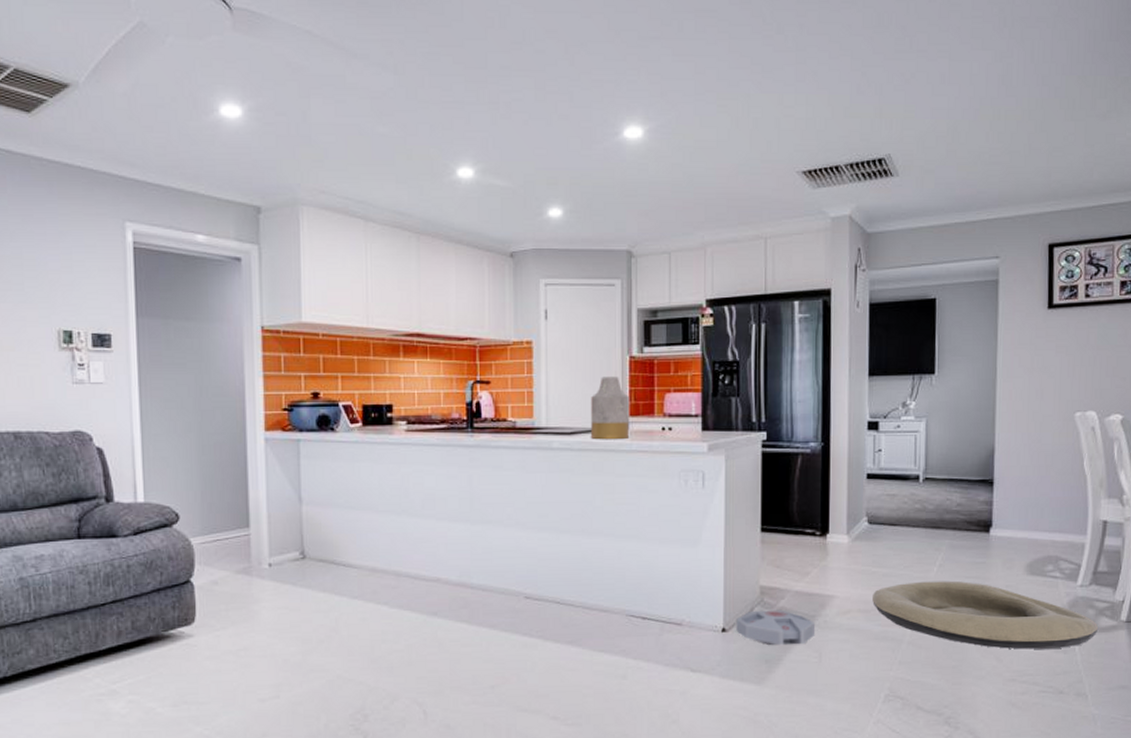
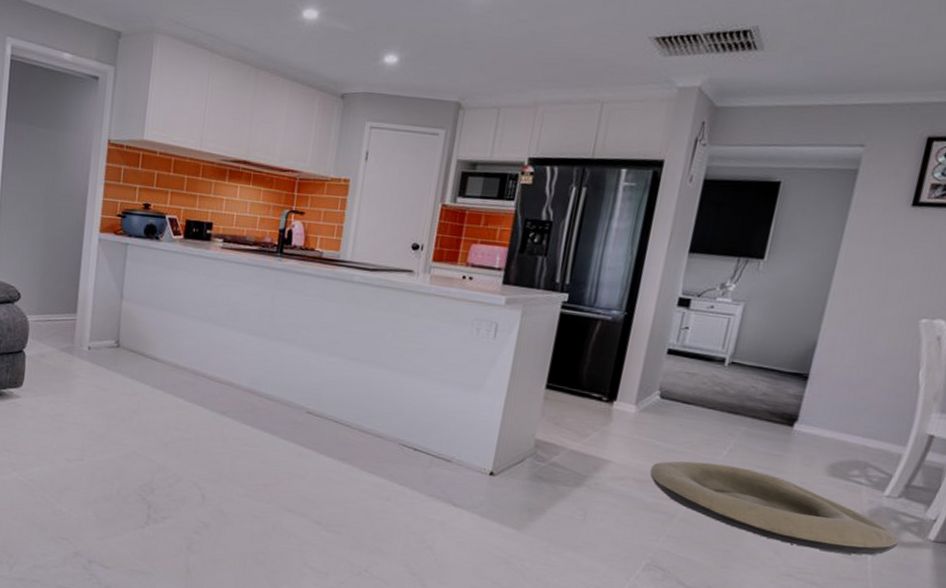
vase: present [591,376,629,440] -> none [392,220,435,283]
robot vacuum: present [736,609,816,646] -> none [504,461,586,501]

